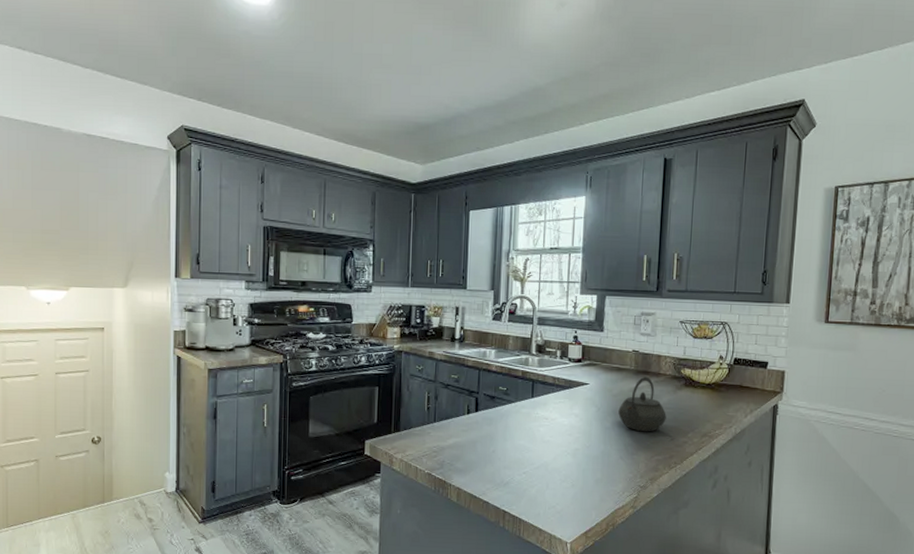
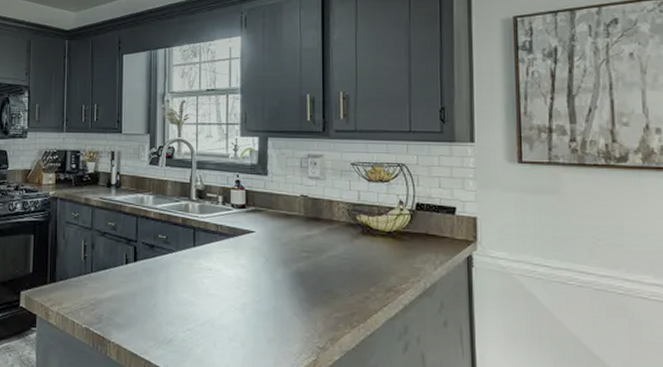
kettle: present [618,376,666,432] -> none [289,223,344,286]

